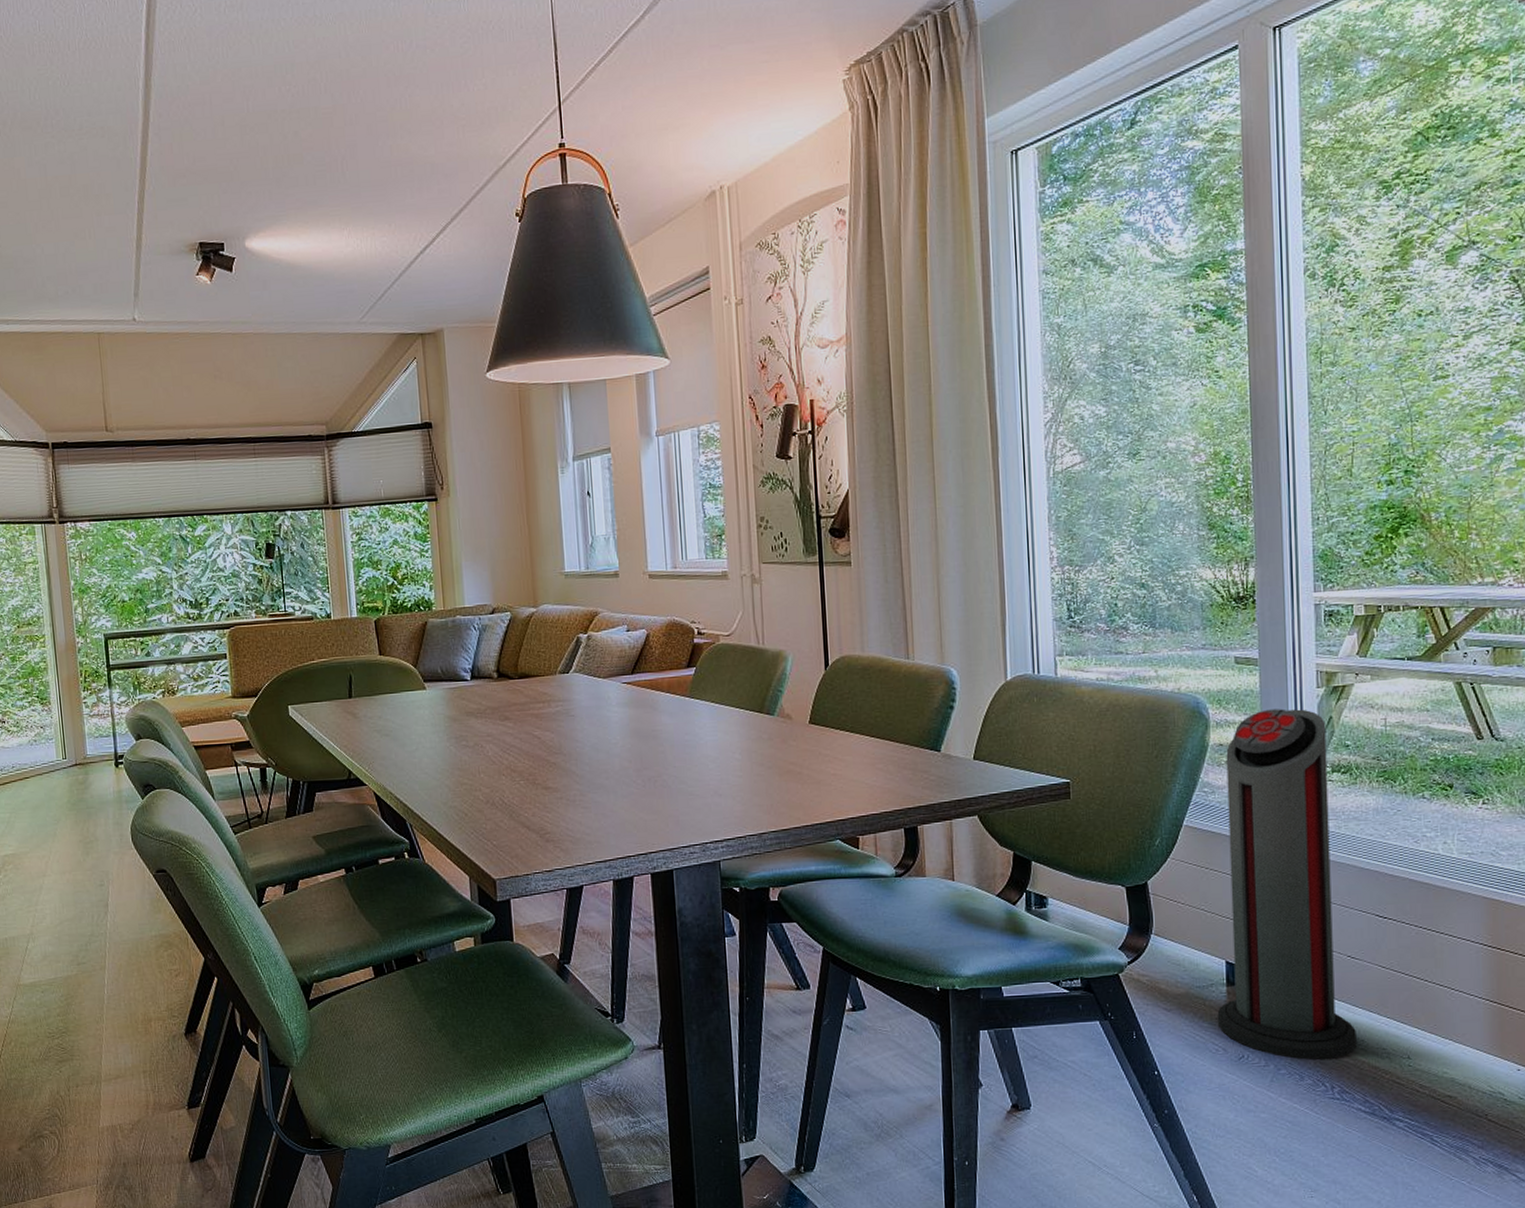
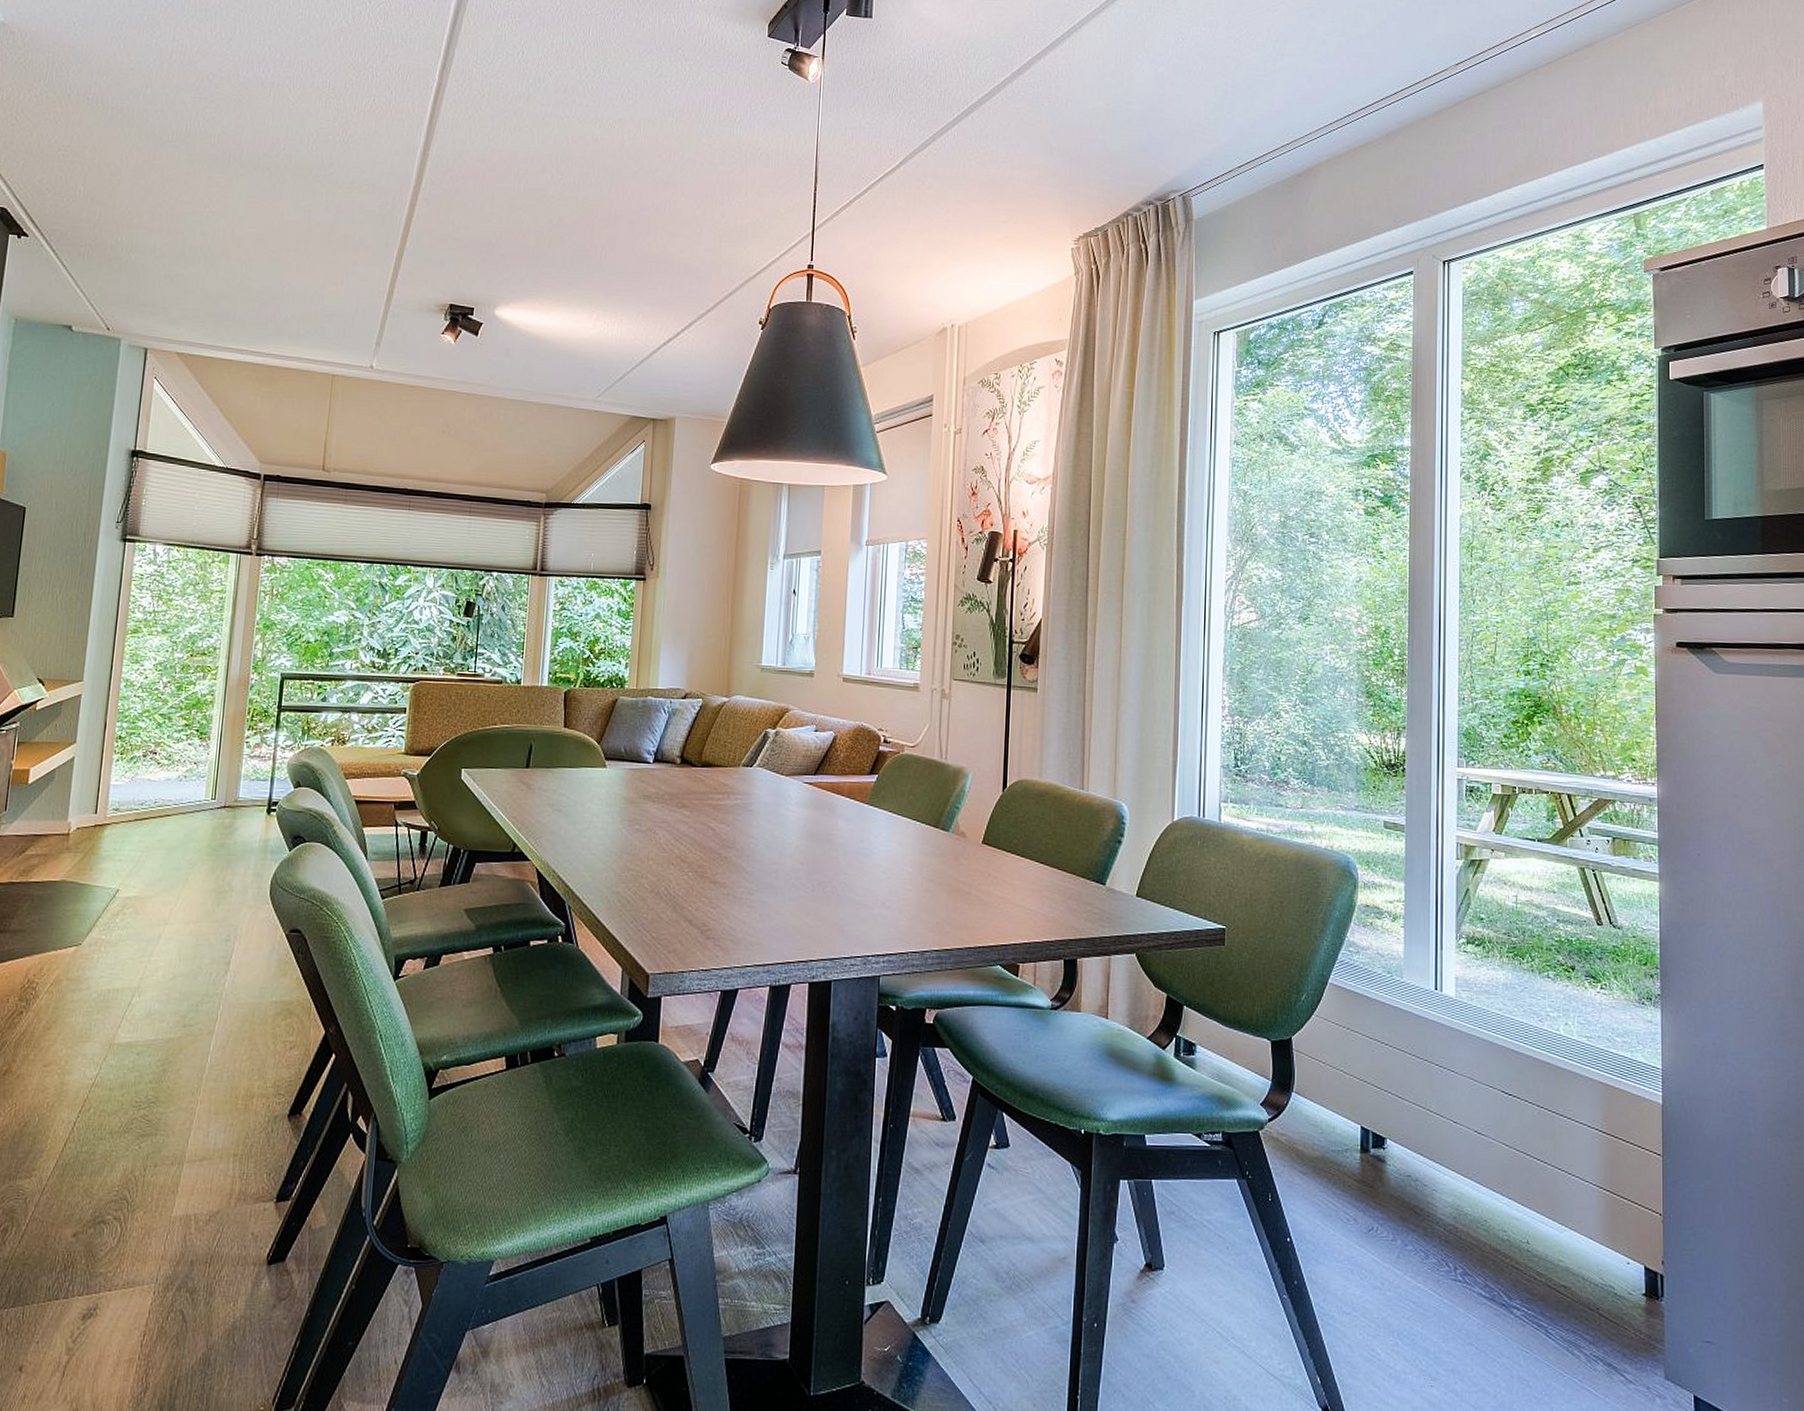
air purifier: present [1217,708,1357,1060] -> none [1350,875,1480,1238]

